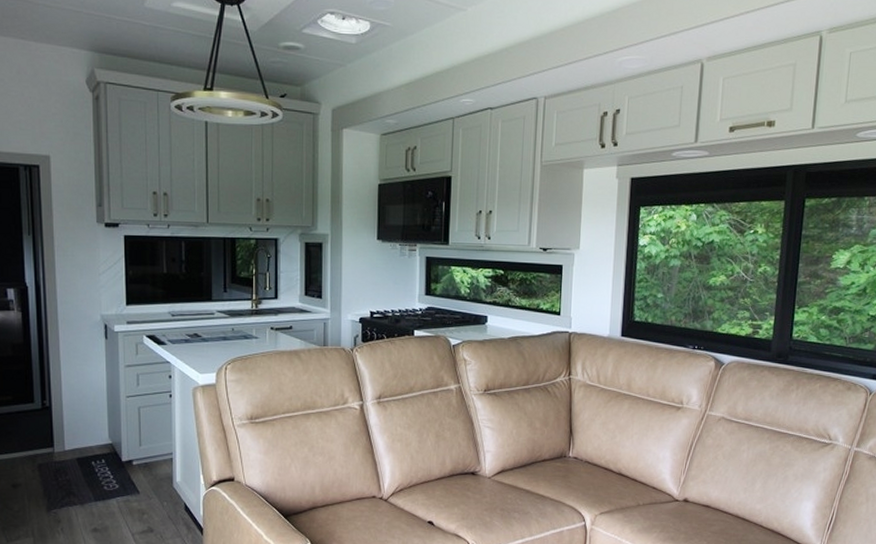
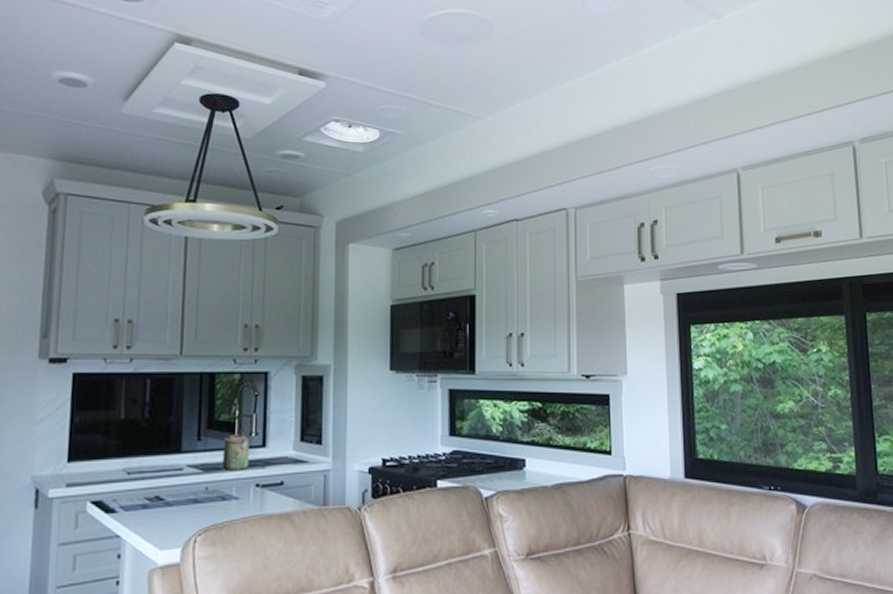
canister: none [244,288,265,316] -> present [222,434,250,470]

